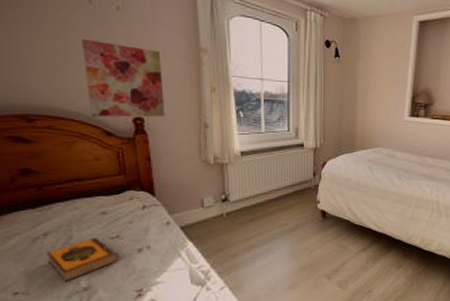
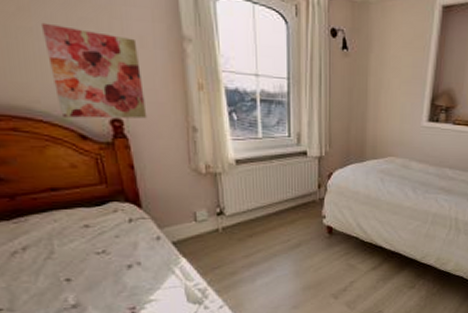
hardback book: present [45,237,120,283] -> none [26,251,108,299]

